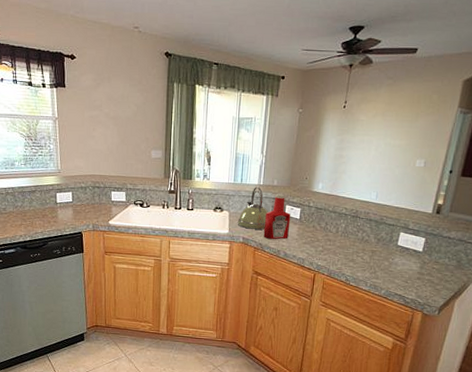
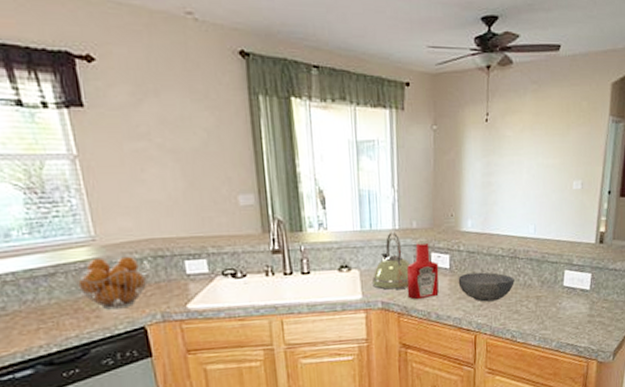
fruit basket: none [44,184,90,218] -> present [71,256,150,310]
bowl: none [305,224,354,249] -> present [458,272,515,302]

